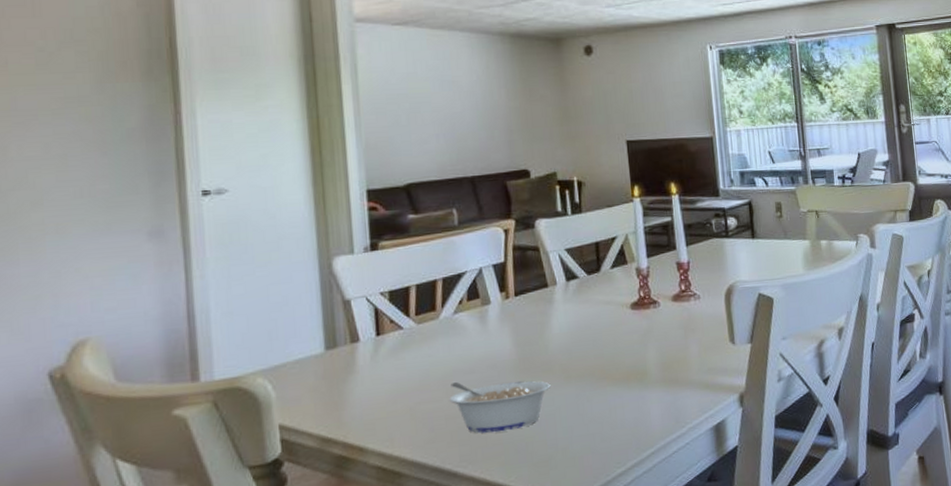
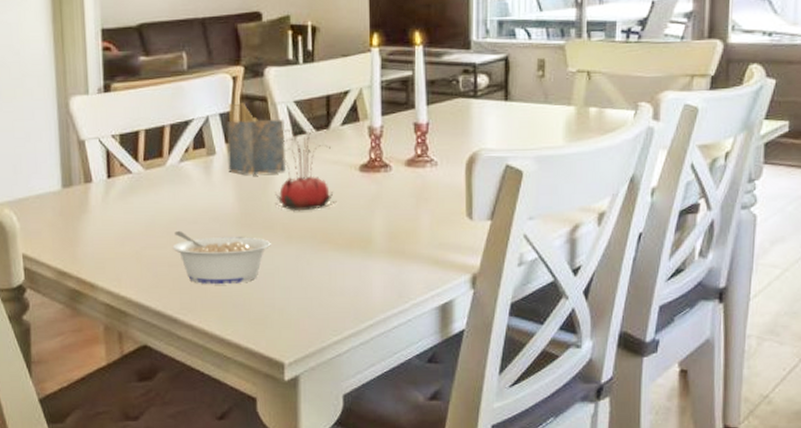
napkin holder: none [500,253,562,321] -> present [227,103,287,175]
flower: none [548,270,612,352] -> present [273,125,337,211]

